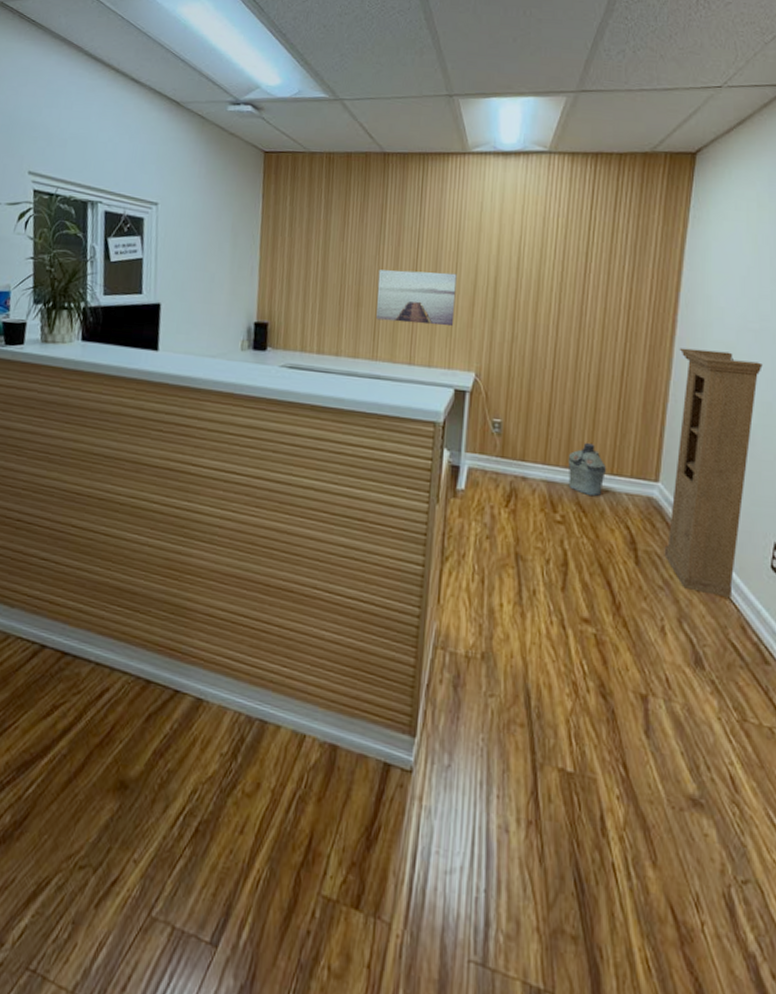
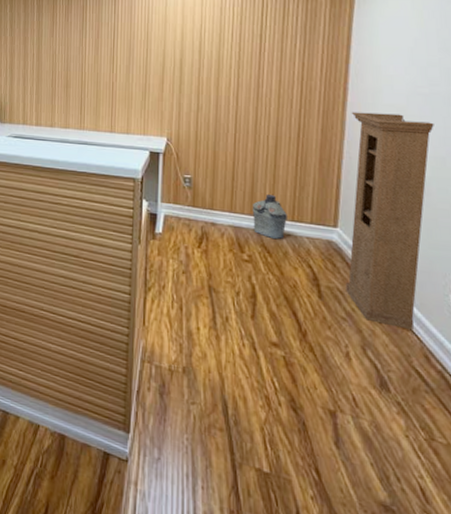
wall art: present [376,269,457,327] -> none [82,57,148,101]

